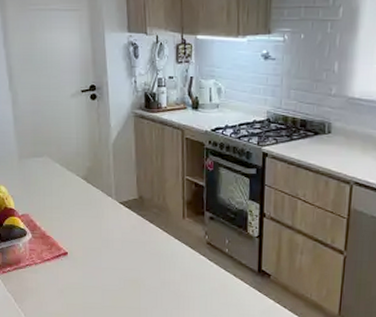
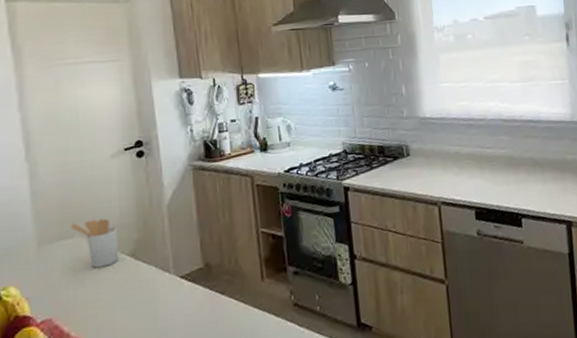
utensil holder: none [41,145,75,184] -> present [70,218,119,268]

